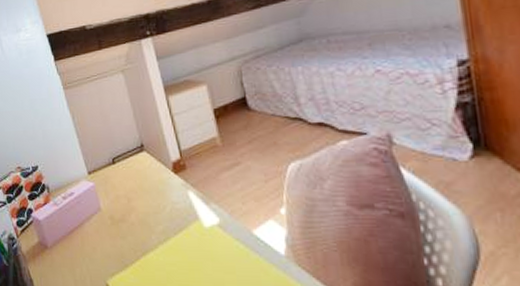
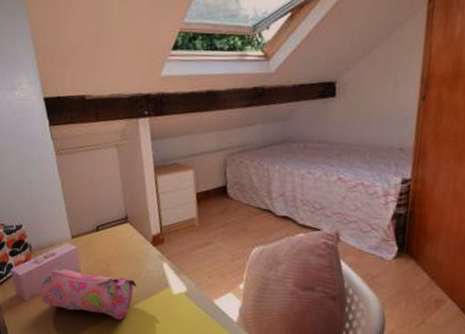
pencil case: none [61,207,163,263] -> present [39,267,137,320]

